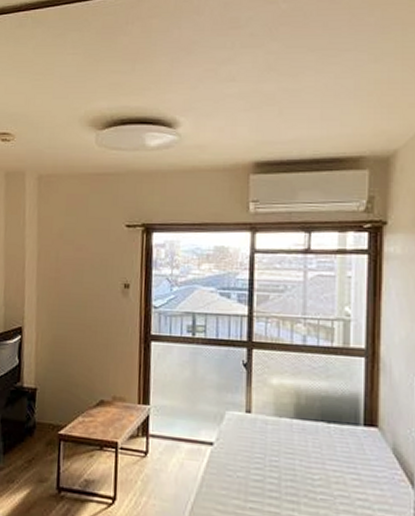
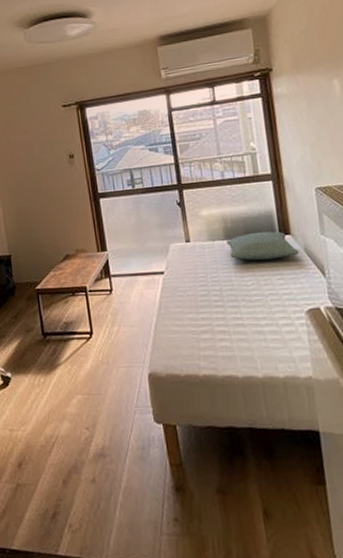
pillow: none [295,416,385,455] -> present [225,231,299,261]

